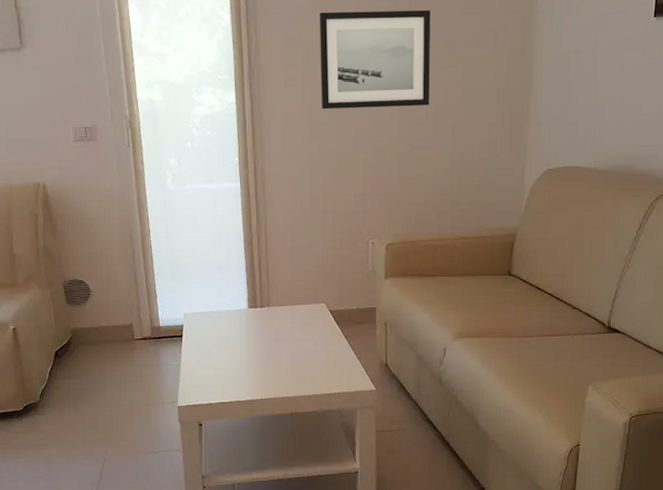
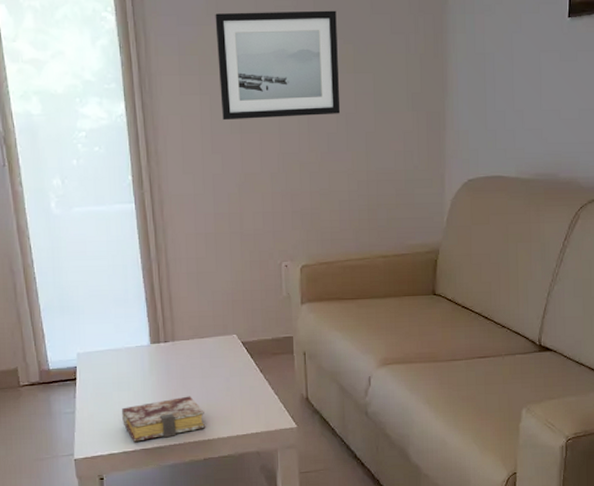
book: none [220,356,294,394] -> present [121,396,206,442]

